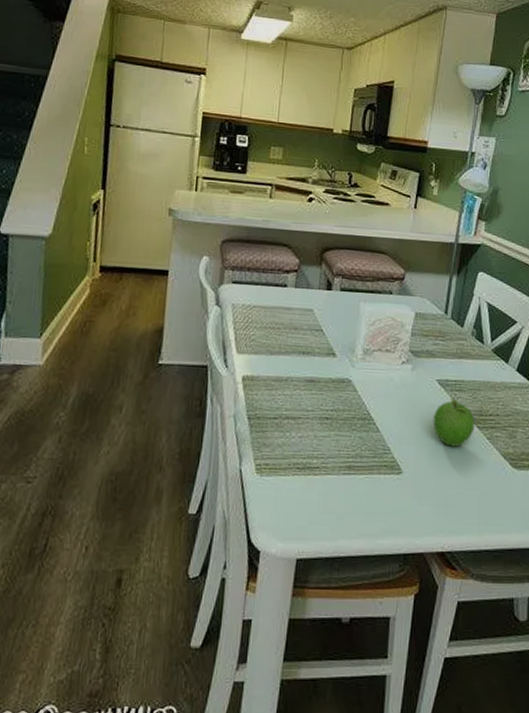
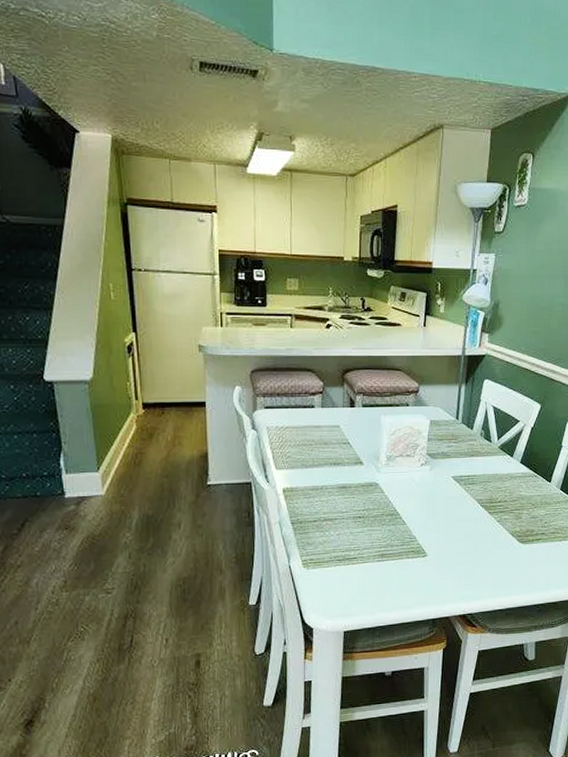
fruit: present [432,398,475,447] -> none [450,490,486,531]

